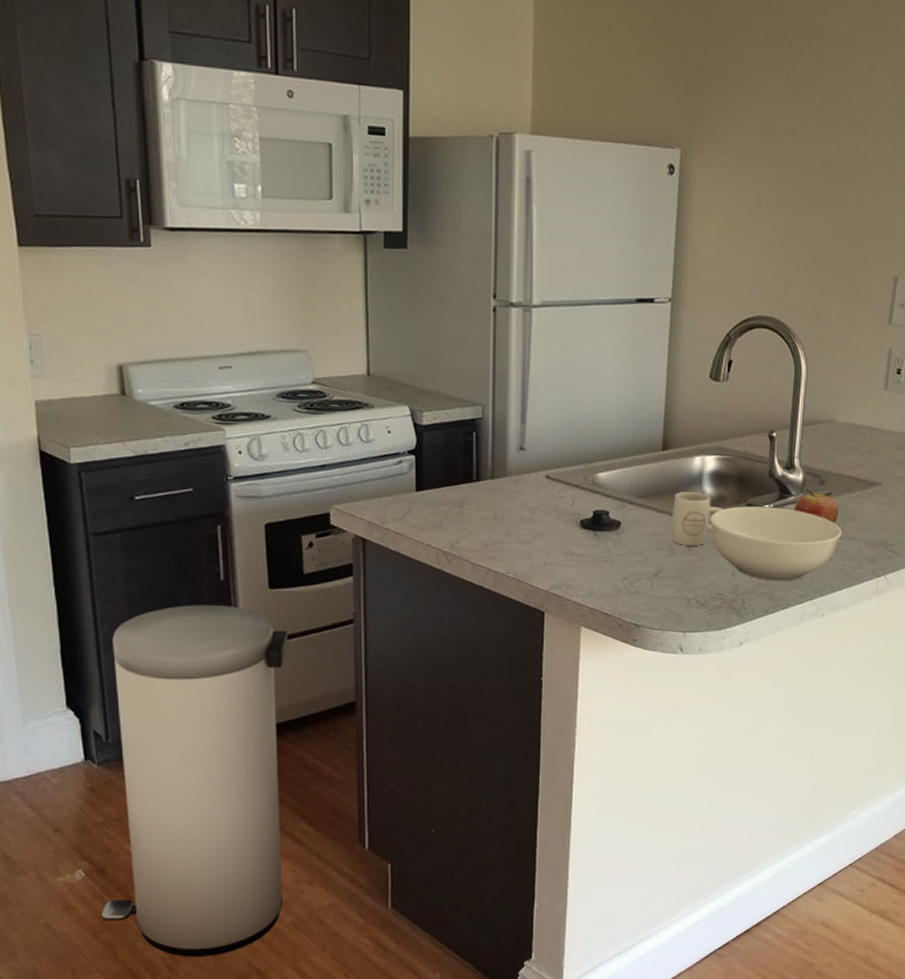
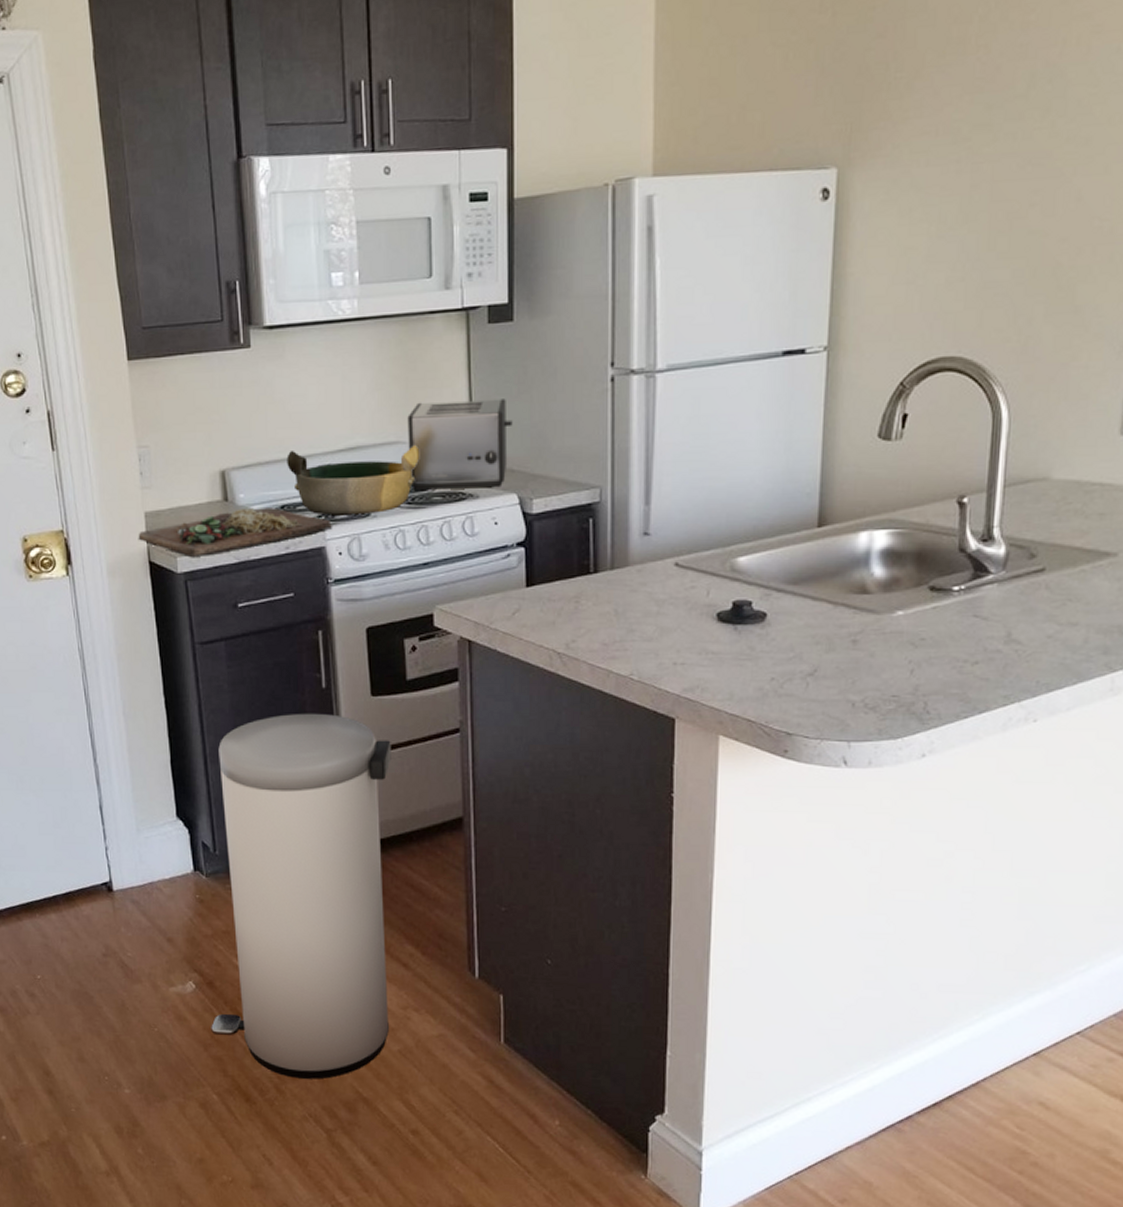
cutting board: none [27,403,233,449] -> present [138,508,333,558]
cooking pot: none [187,351,319,417] -> present [286,445,420,516]
toaster: none [307,314,405,400] -> present [407,399,513,491]
mug: present [671,492,723,546] -> none [830,575,897,639]
bowl: present [710,506,843,582] -> none [880,588,1062,679]
fruit: present [794,489,839,523] -> none [994,564,1056,606]

